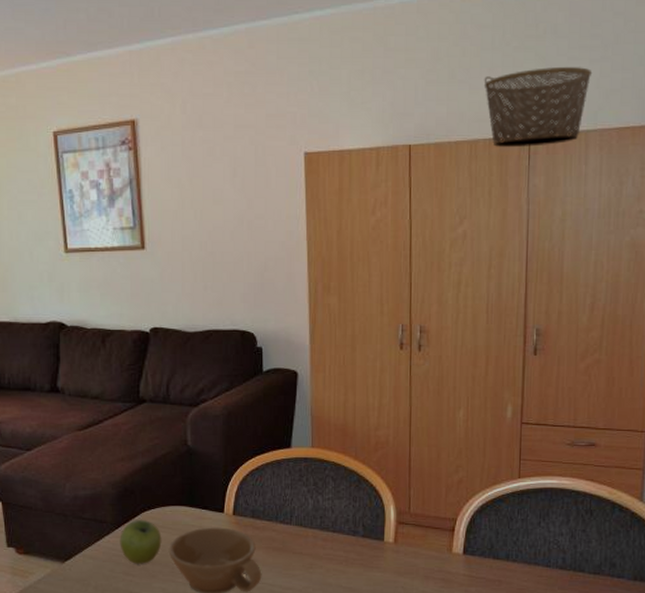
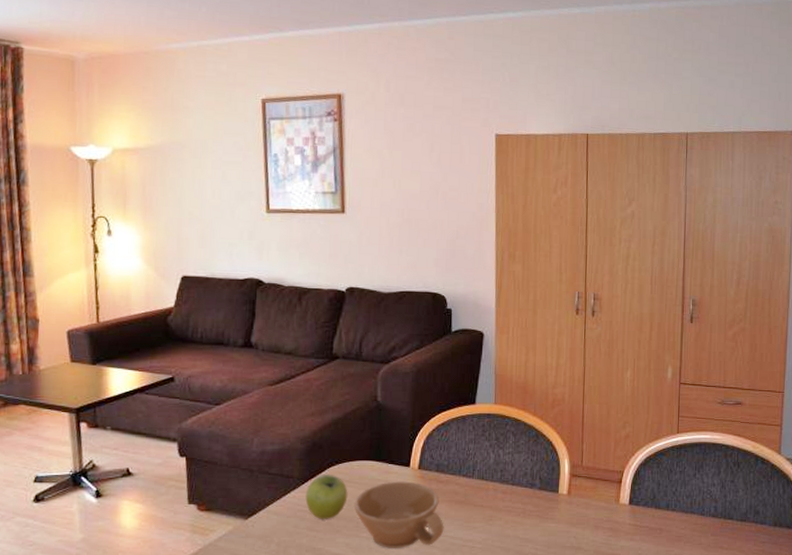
basket: present [483,67,593,147] -> none [650,77,737,143]

